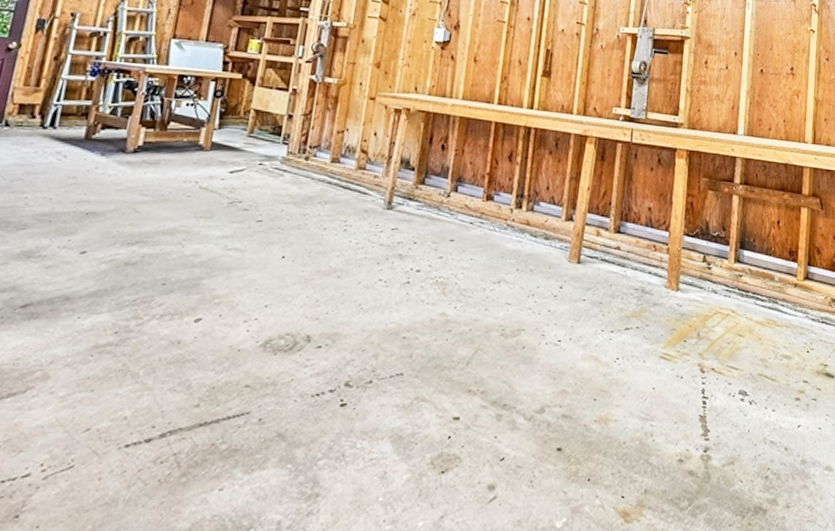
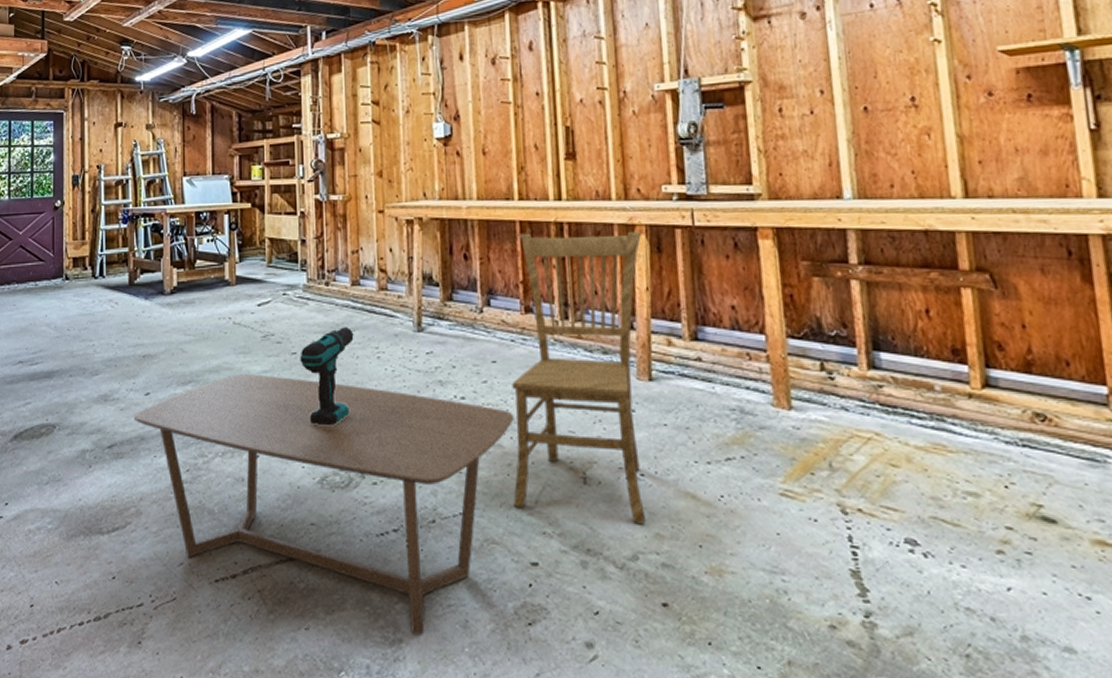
coffee table: none [60,238,461,489] -> present [133,374,514,635]
power drill: none [264,200,325,292] -> present [300,327,354,426]
dining chair: none [446,132,592,383] -> present [512,231,646,525]

